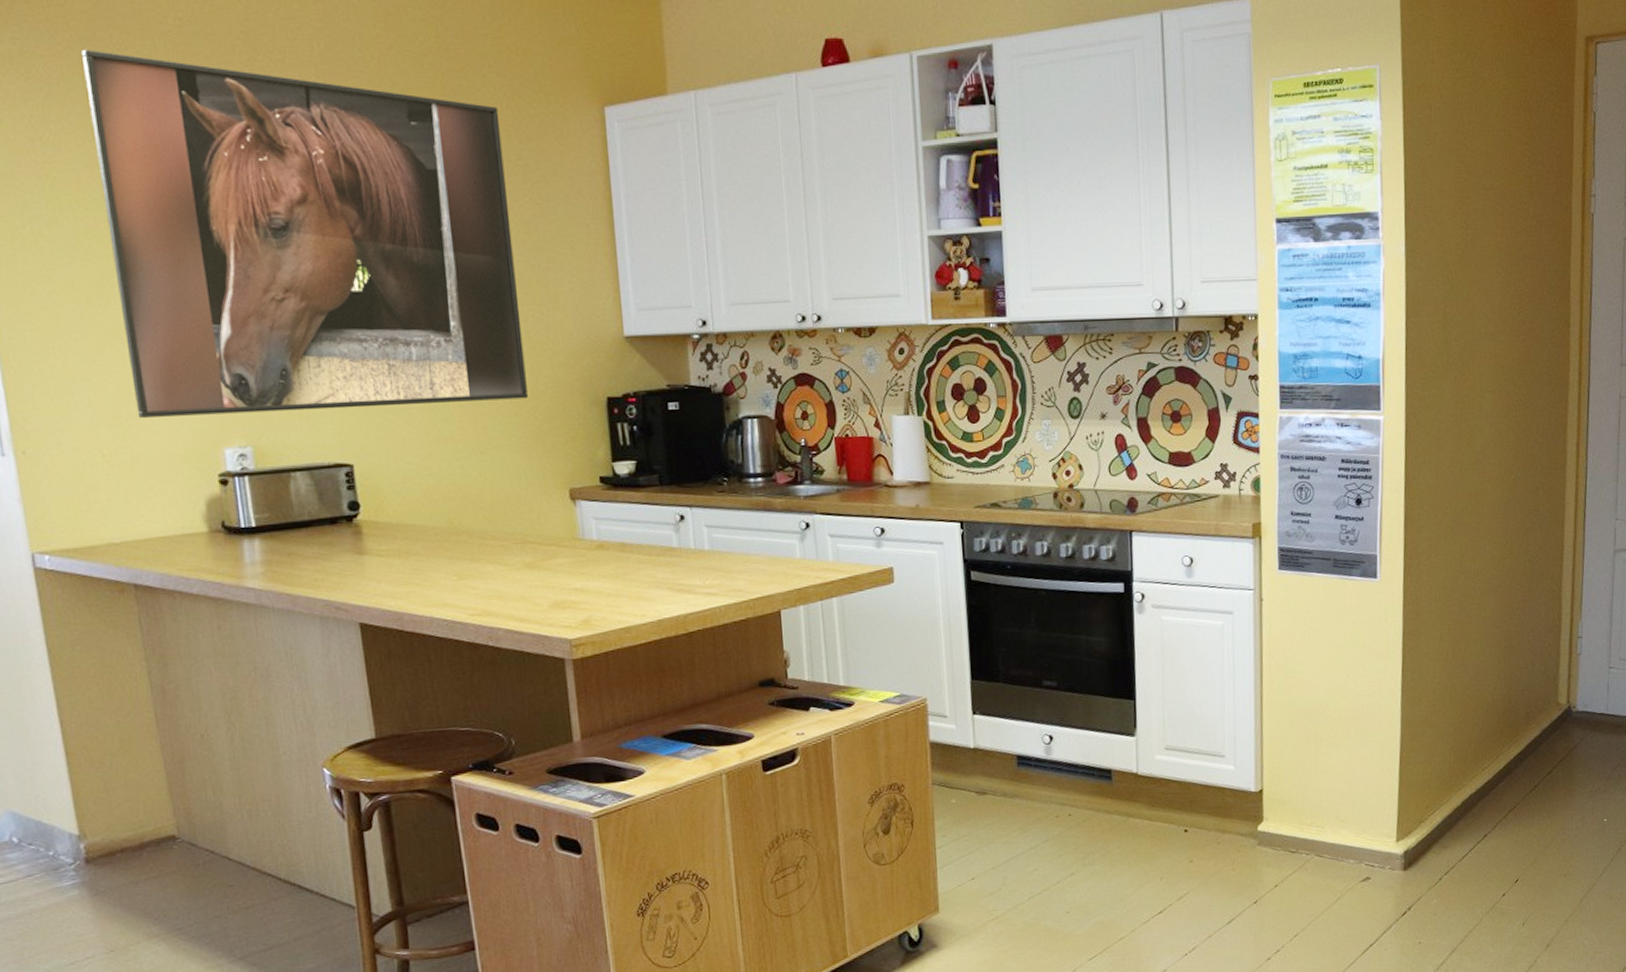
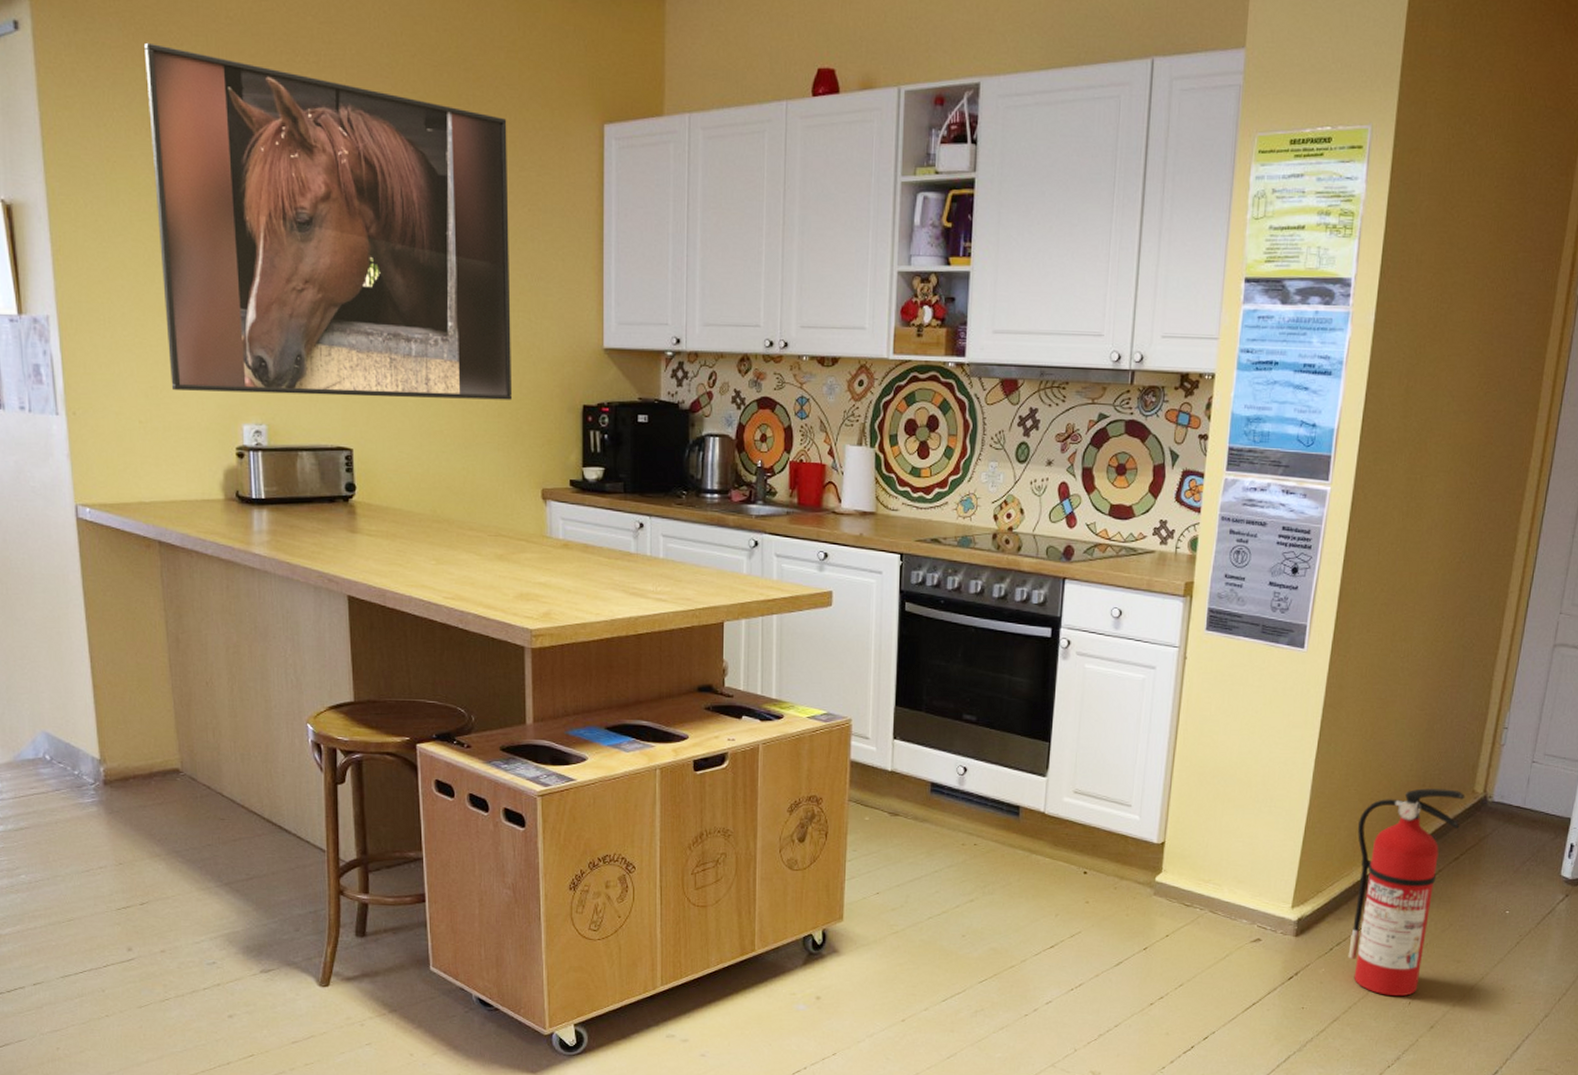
fire extinguisher: none [1451,704,1551,919] -> present [1348,788,1465,996]

